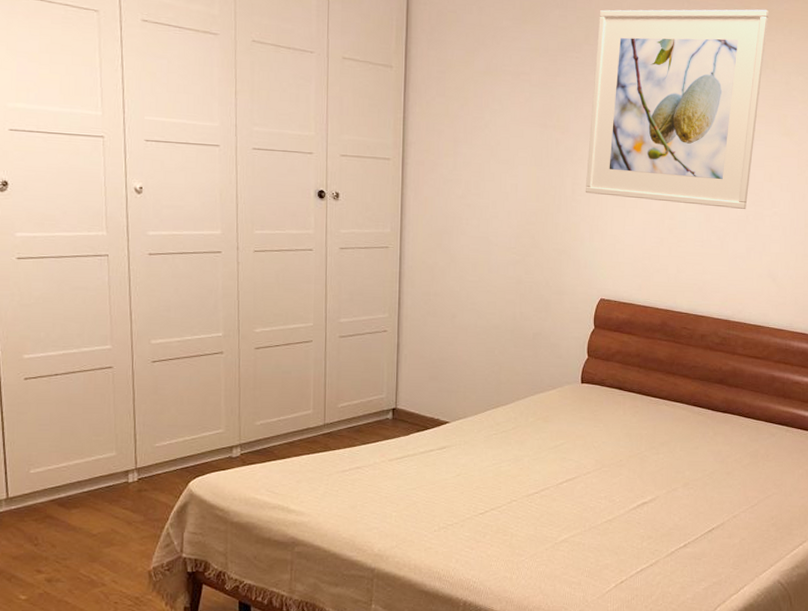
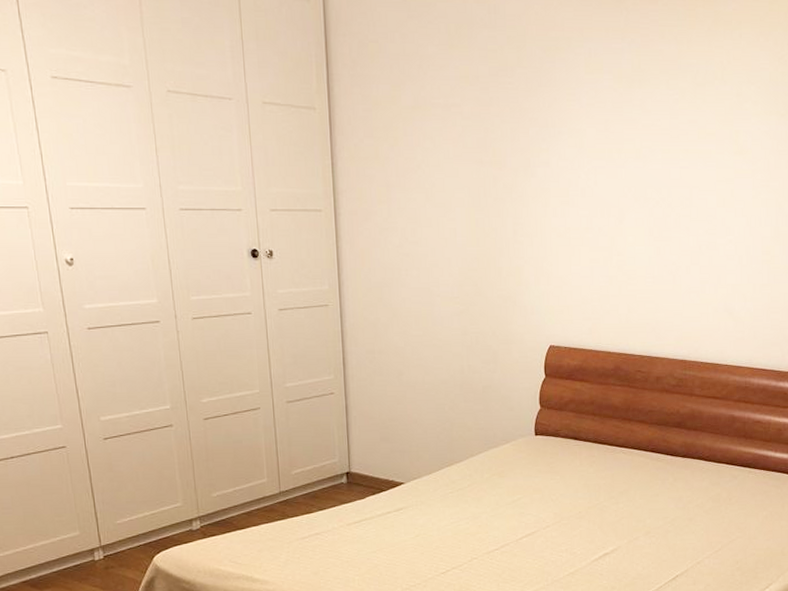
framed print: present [585,9,769,209] -> none [527,11,716,239]

